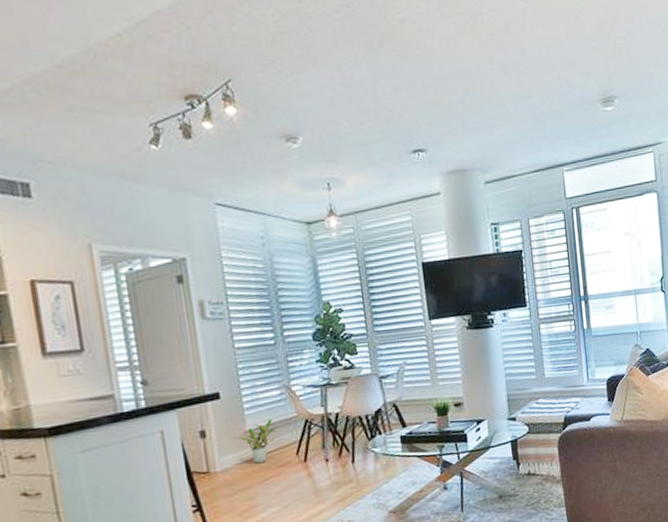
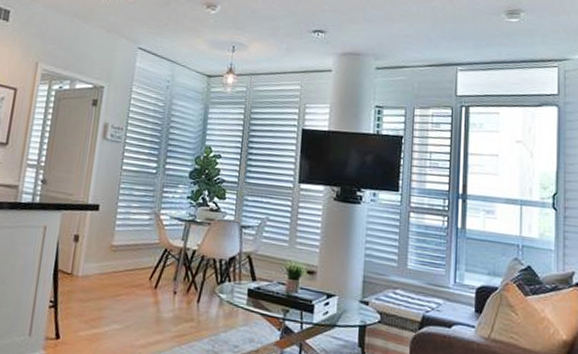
potted plant: present [233,419,276,464] -> none [100,240,138,279]

